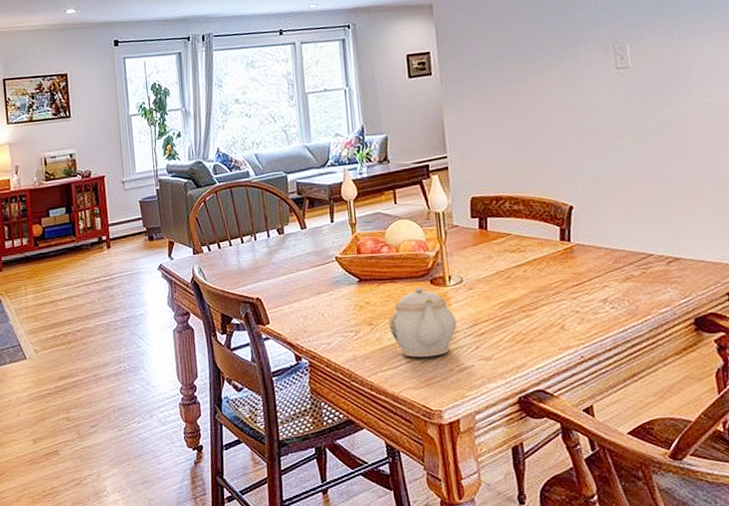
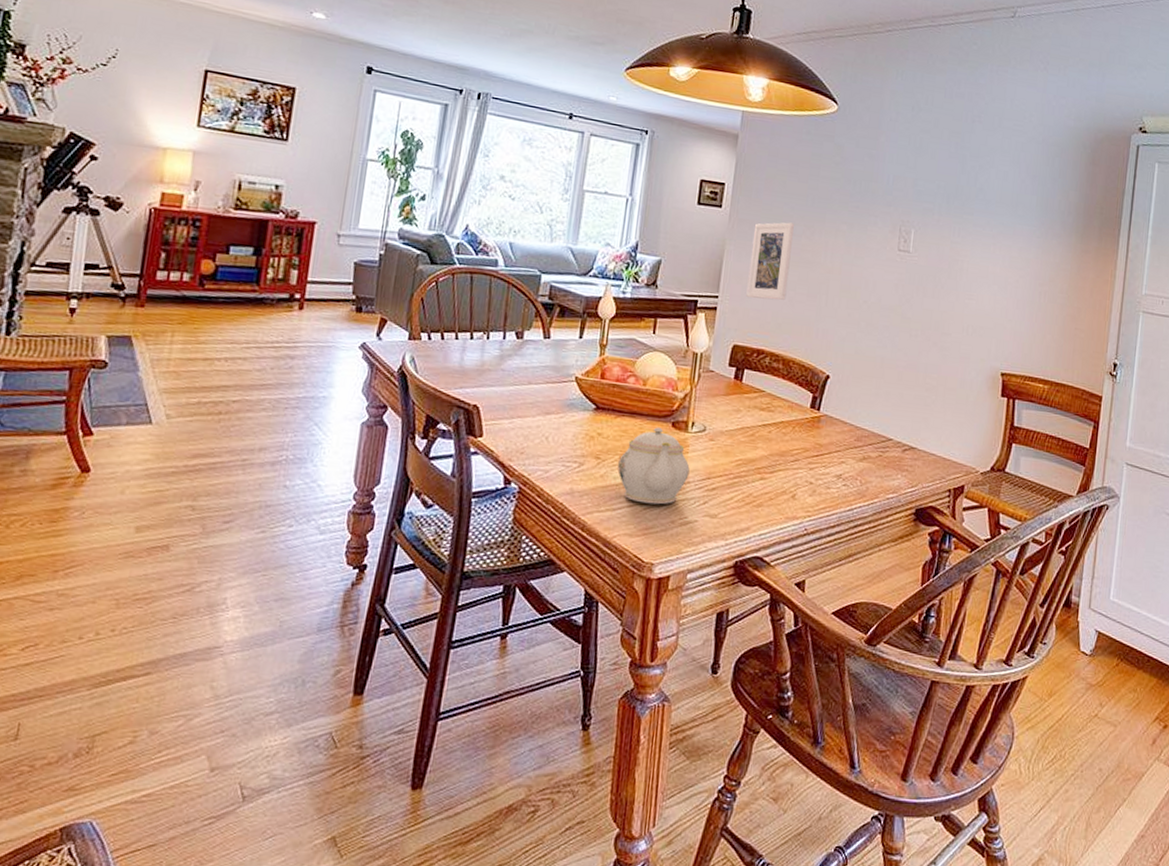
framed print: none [466,70,512,152] -> present [746,222,794,300]

